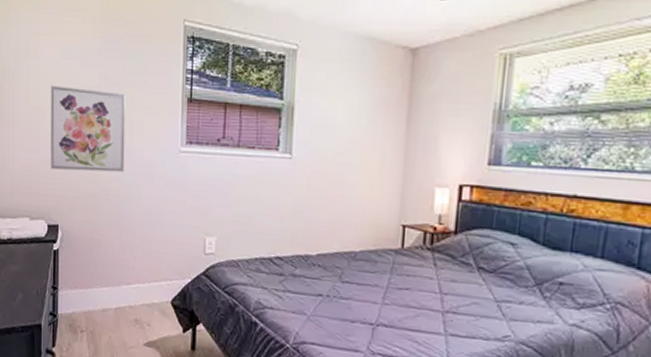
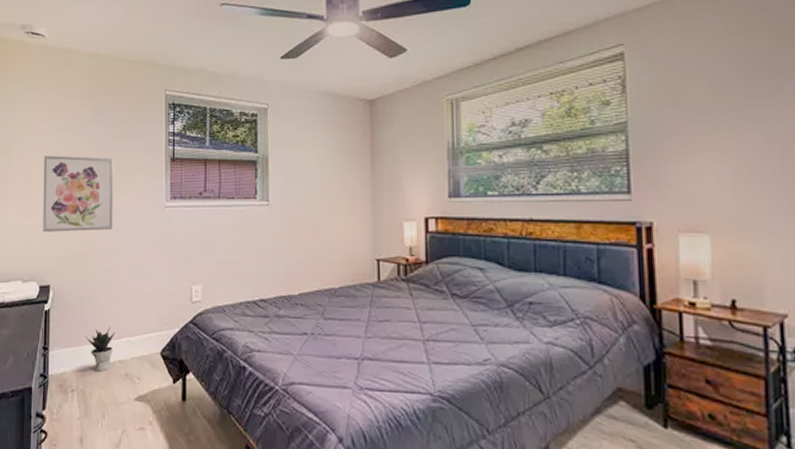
potted plant: none [94,271,126,315] -> present [85,326,115,372]

